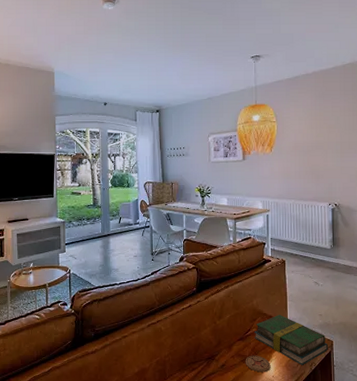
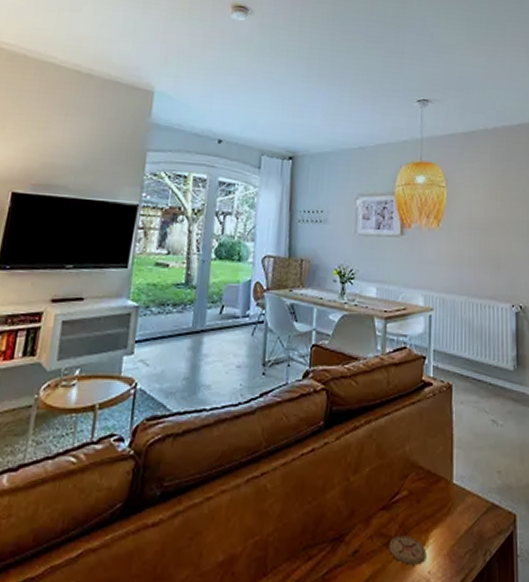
book: present [254,315,329,365] -> none [404,470,510,554]

